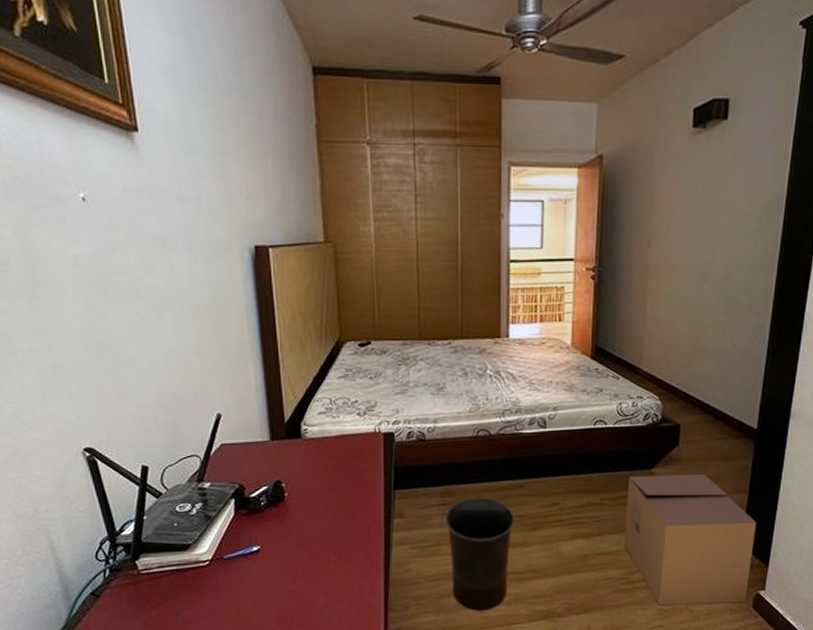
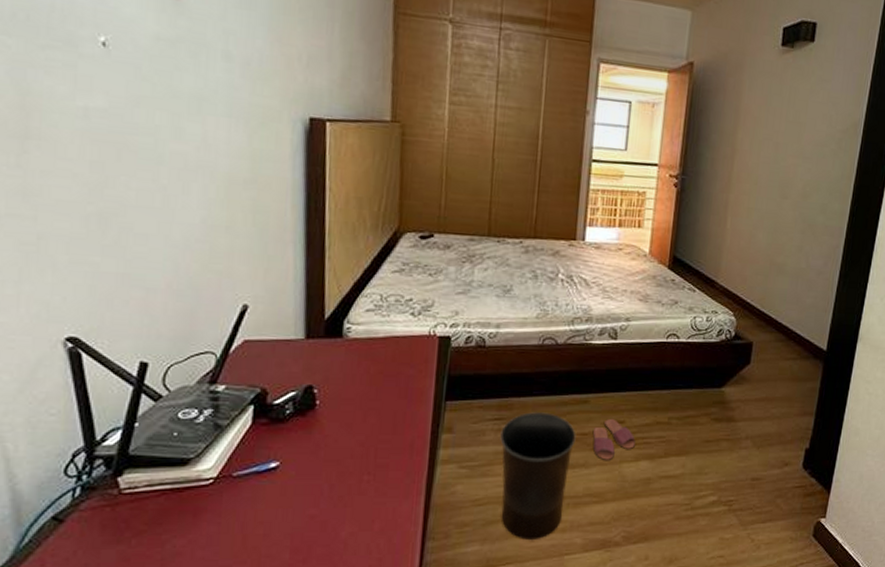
slippers: none [530,501,570,539] -> present [593,418,635,460]
box: present [623,474,757,605] -> none [688,394,822,534]

